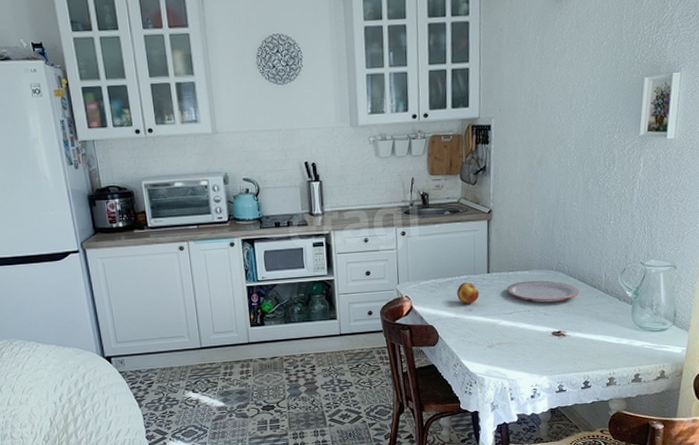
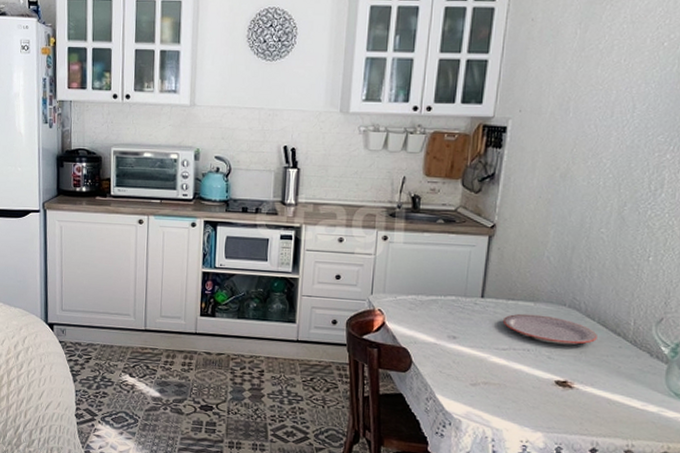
fruit: present [457,282,479,304] -> none [440,304,468,330]

